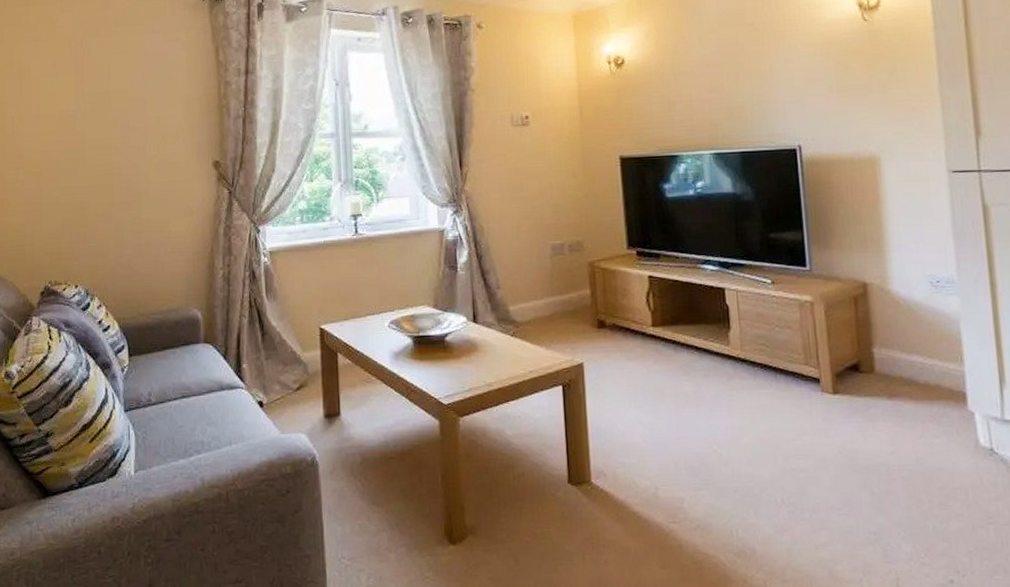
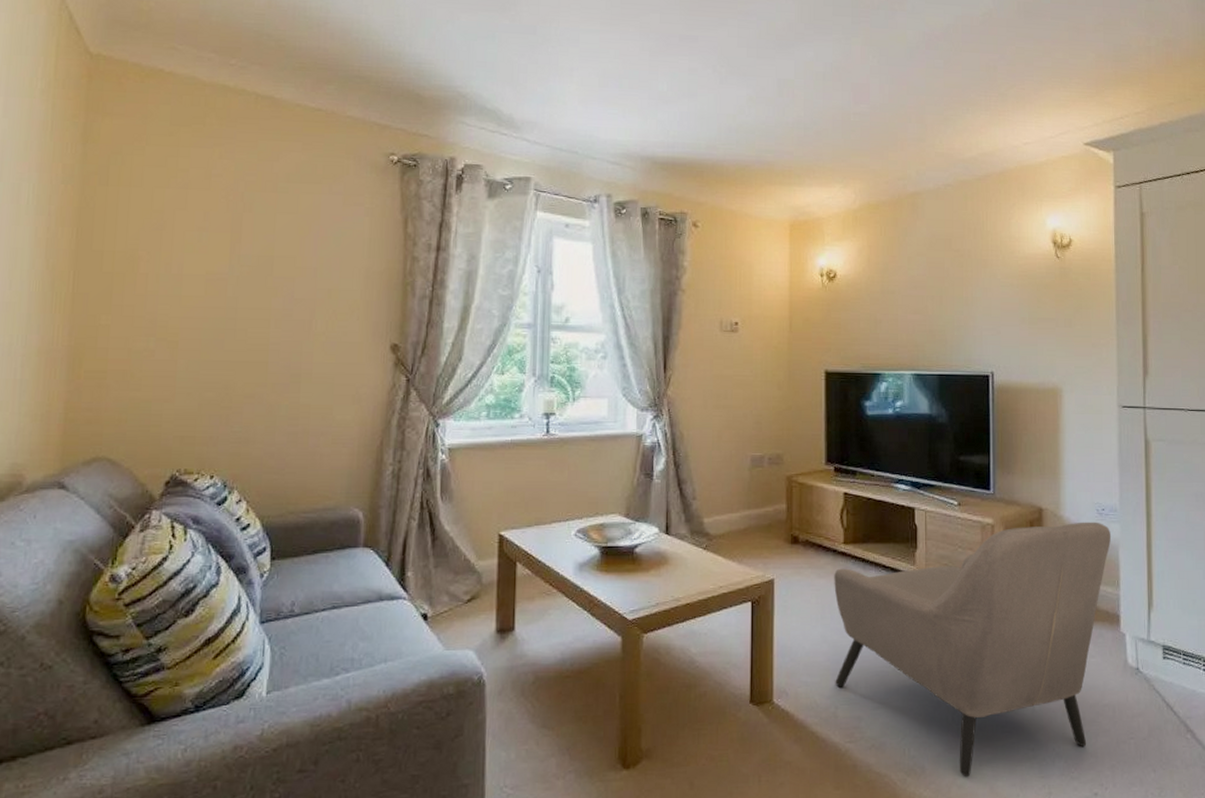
armchair: none [644,295,950,561] -> present [834,522,1112,778]

